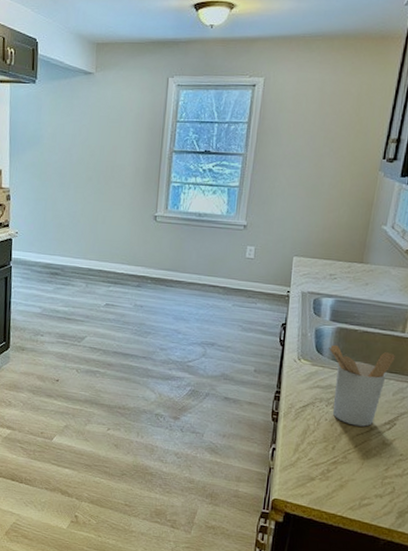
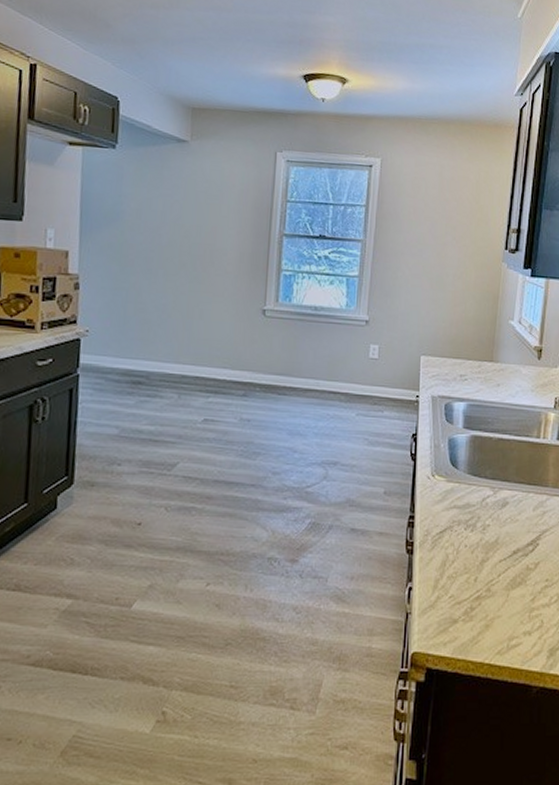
utensil holder: present [329,344,395,427] -> none [464,455,532,551]

